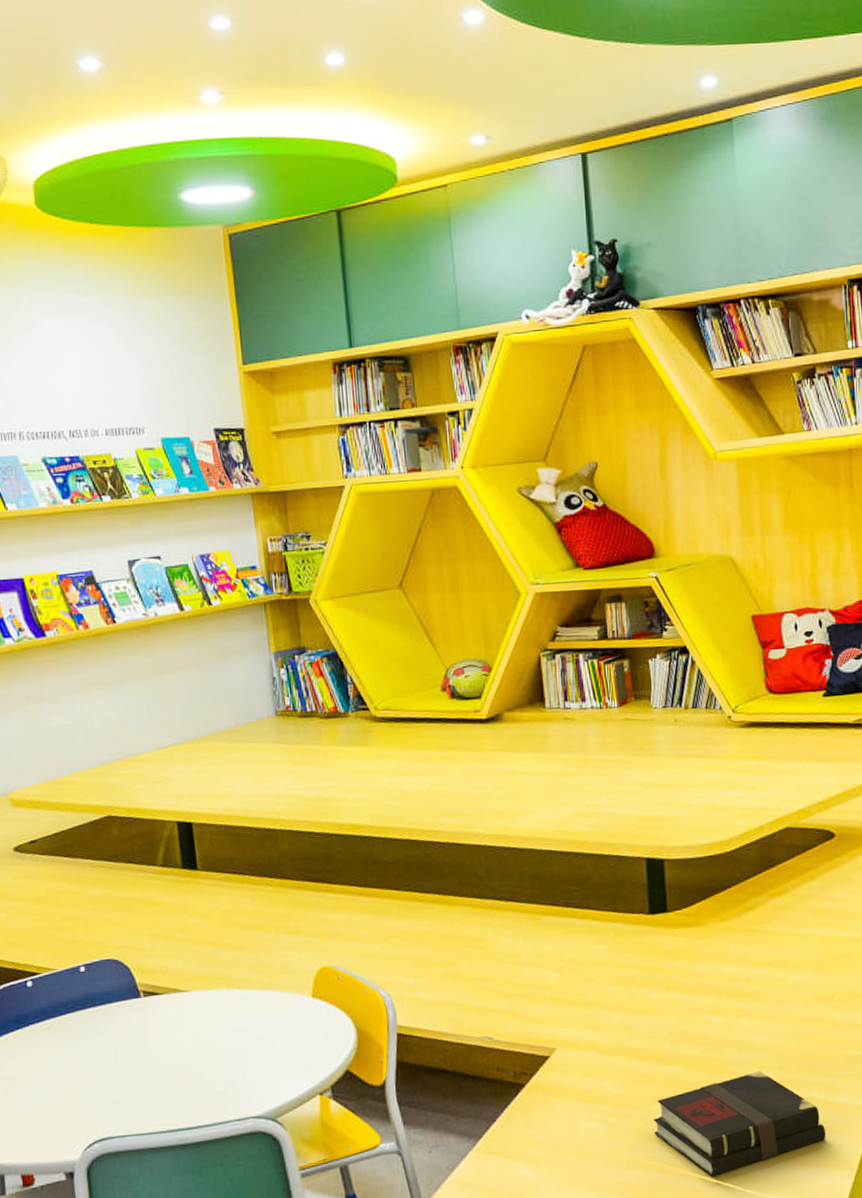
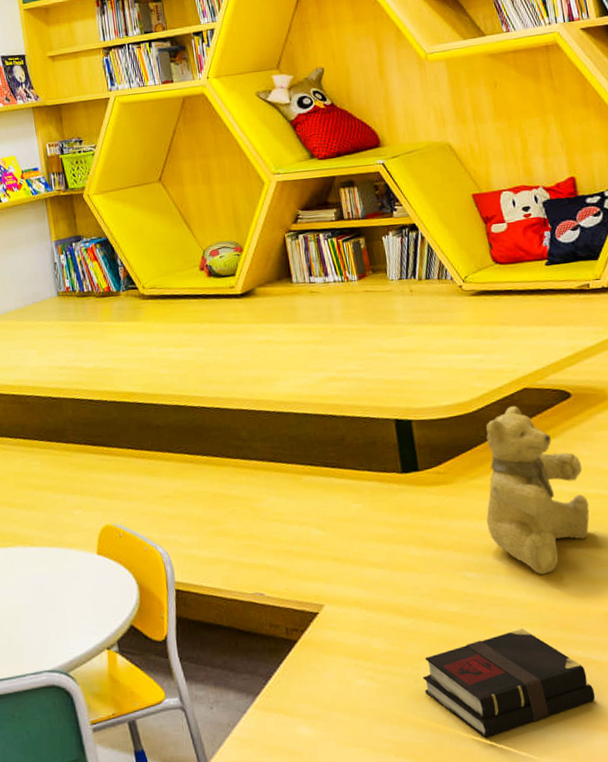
teddy bear: none [733,845,841,1019] -> present [486,405,590,575]

